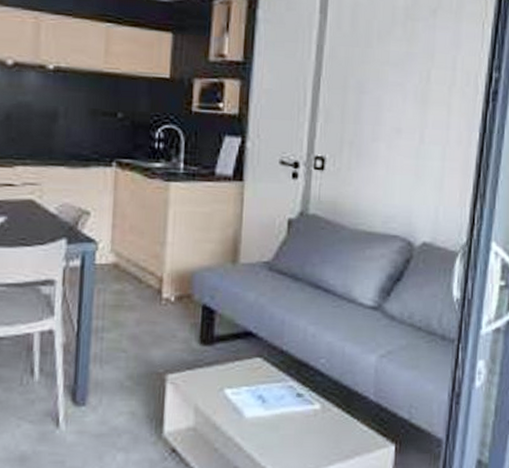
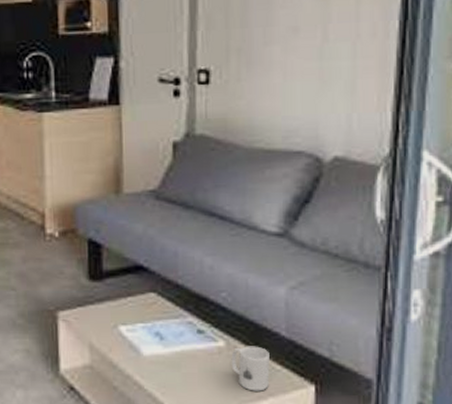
mug: none [324,409,359,451] -> present [231,346,270,391]

